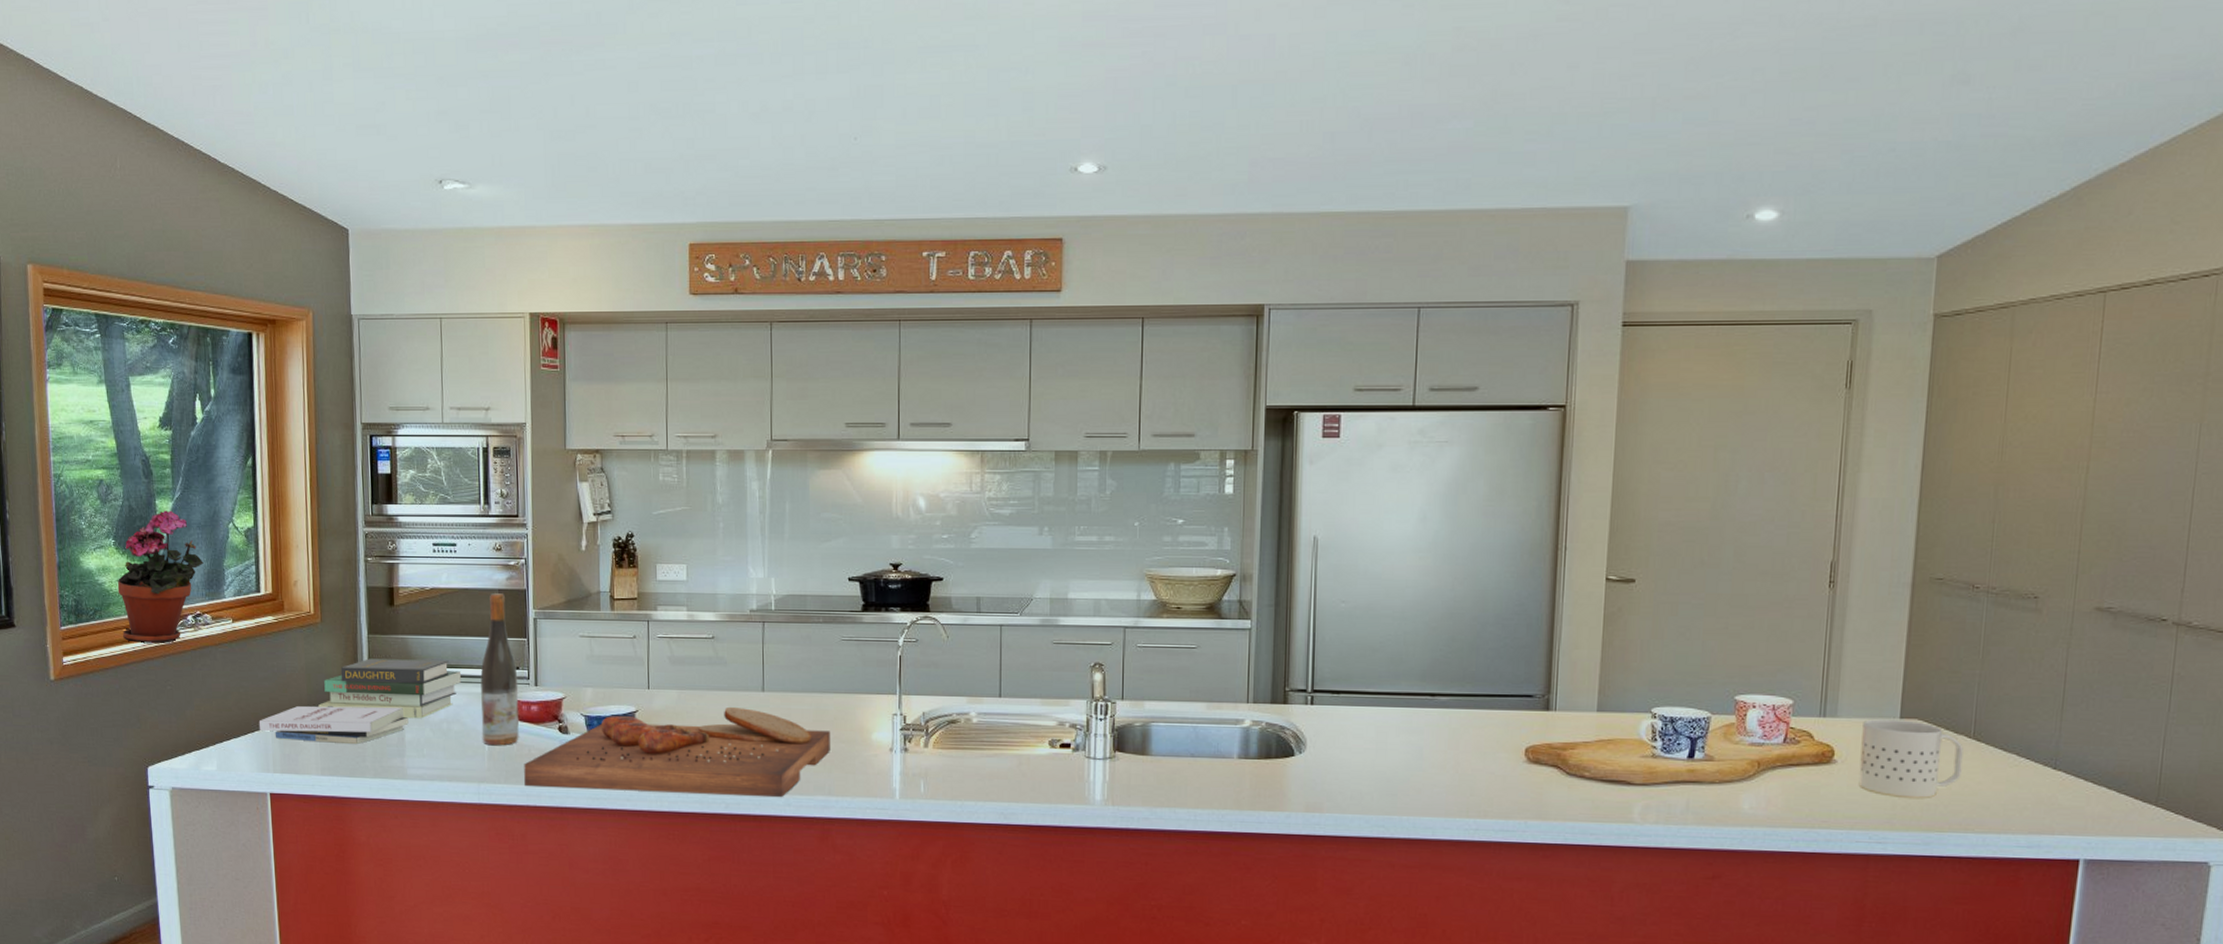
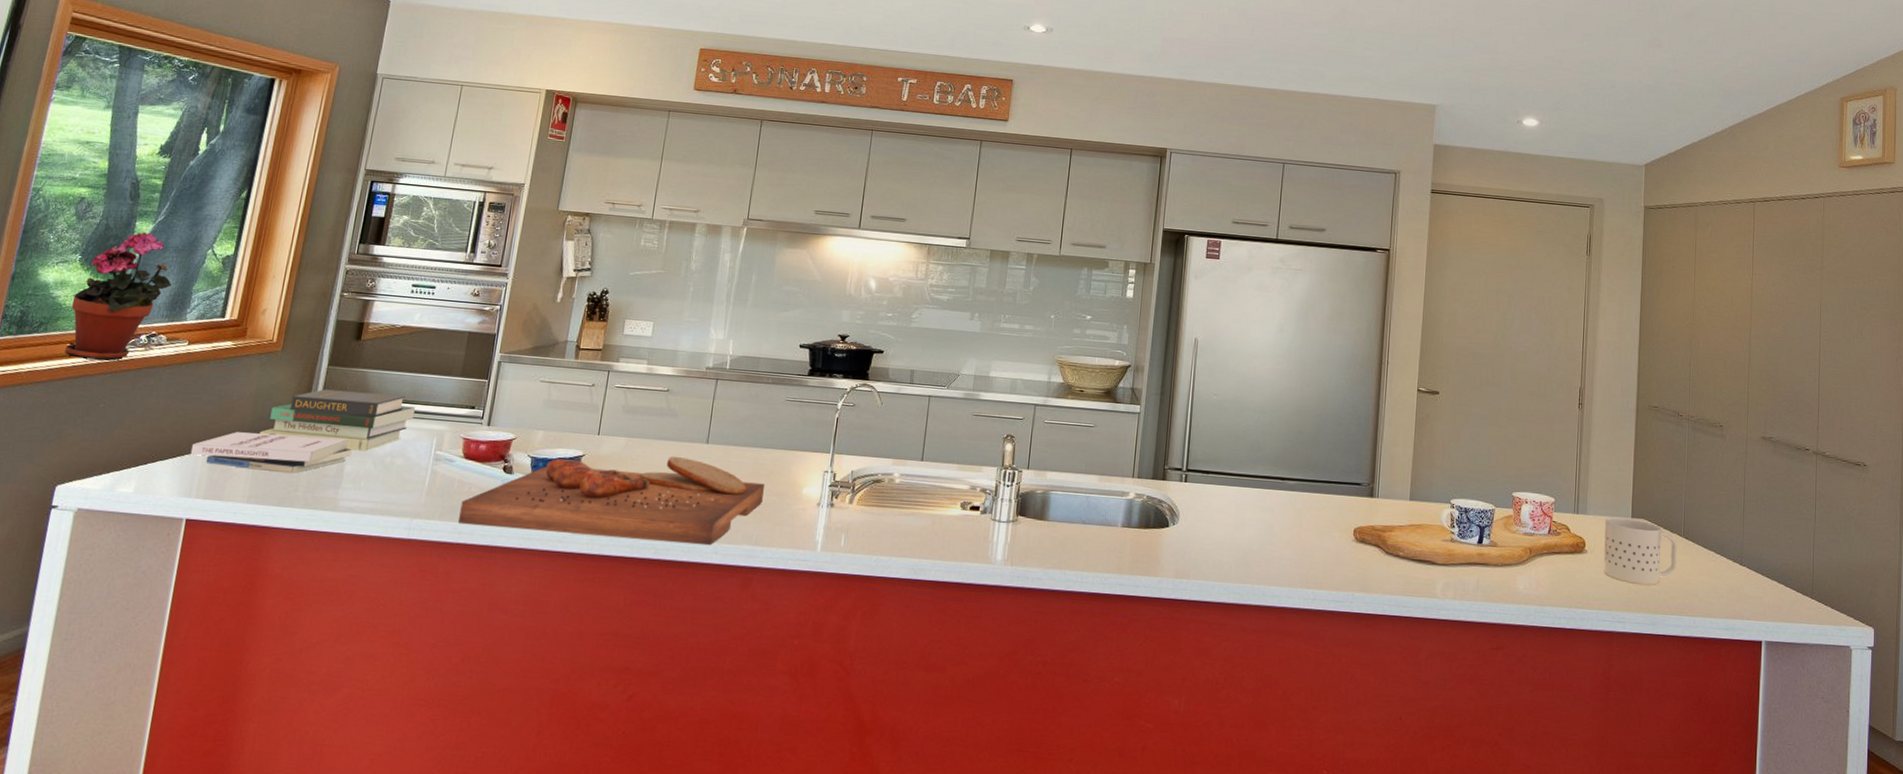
wine bottle: present [480,593,519,746] -> none [423,335,474,482]

